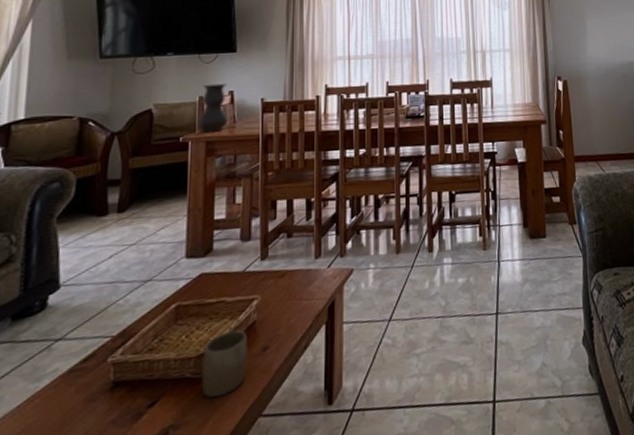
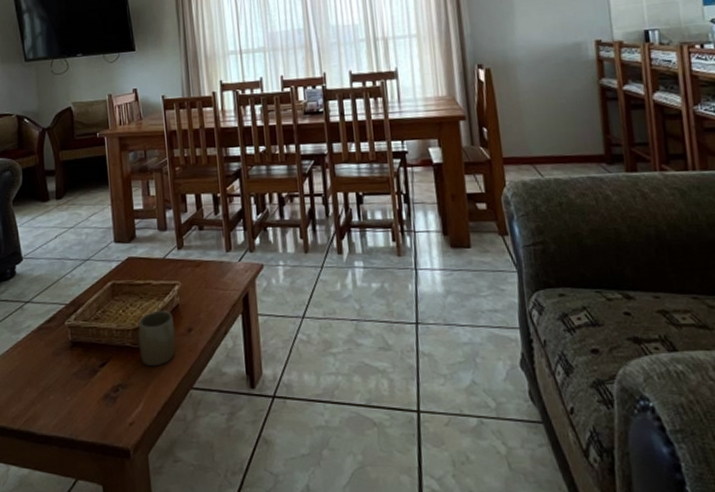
vase: present [197,83,228,134] -> none [109,81,135,130]

